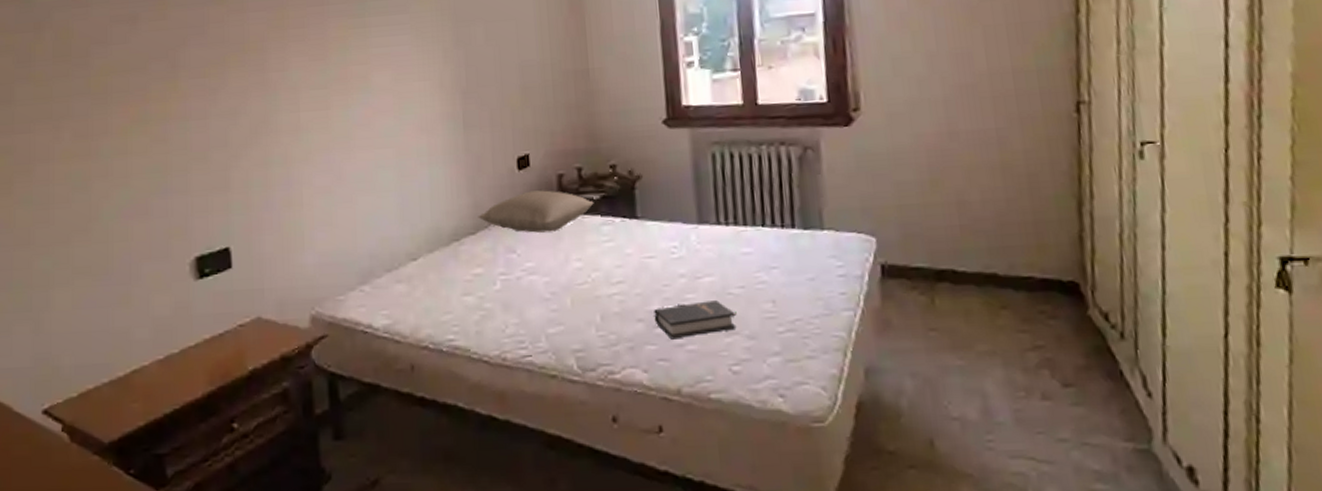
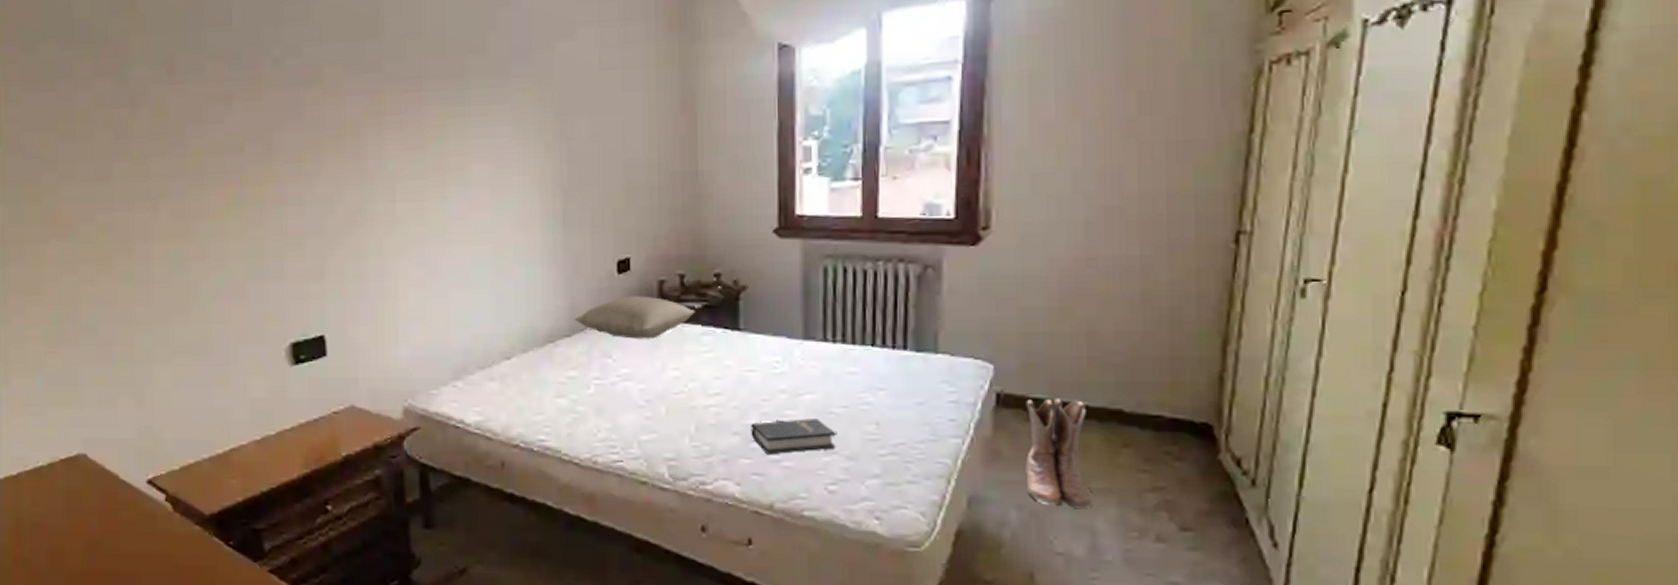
boots: none [908,266,981,372] -> present [1025,398,1093,508]

